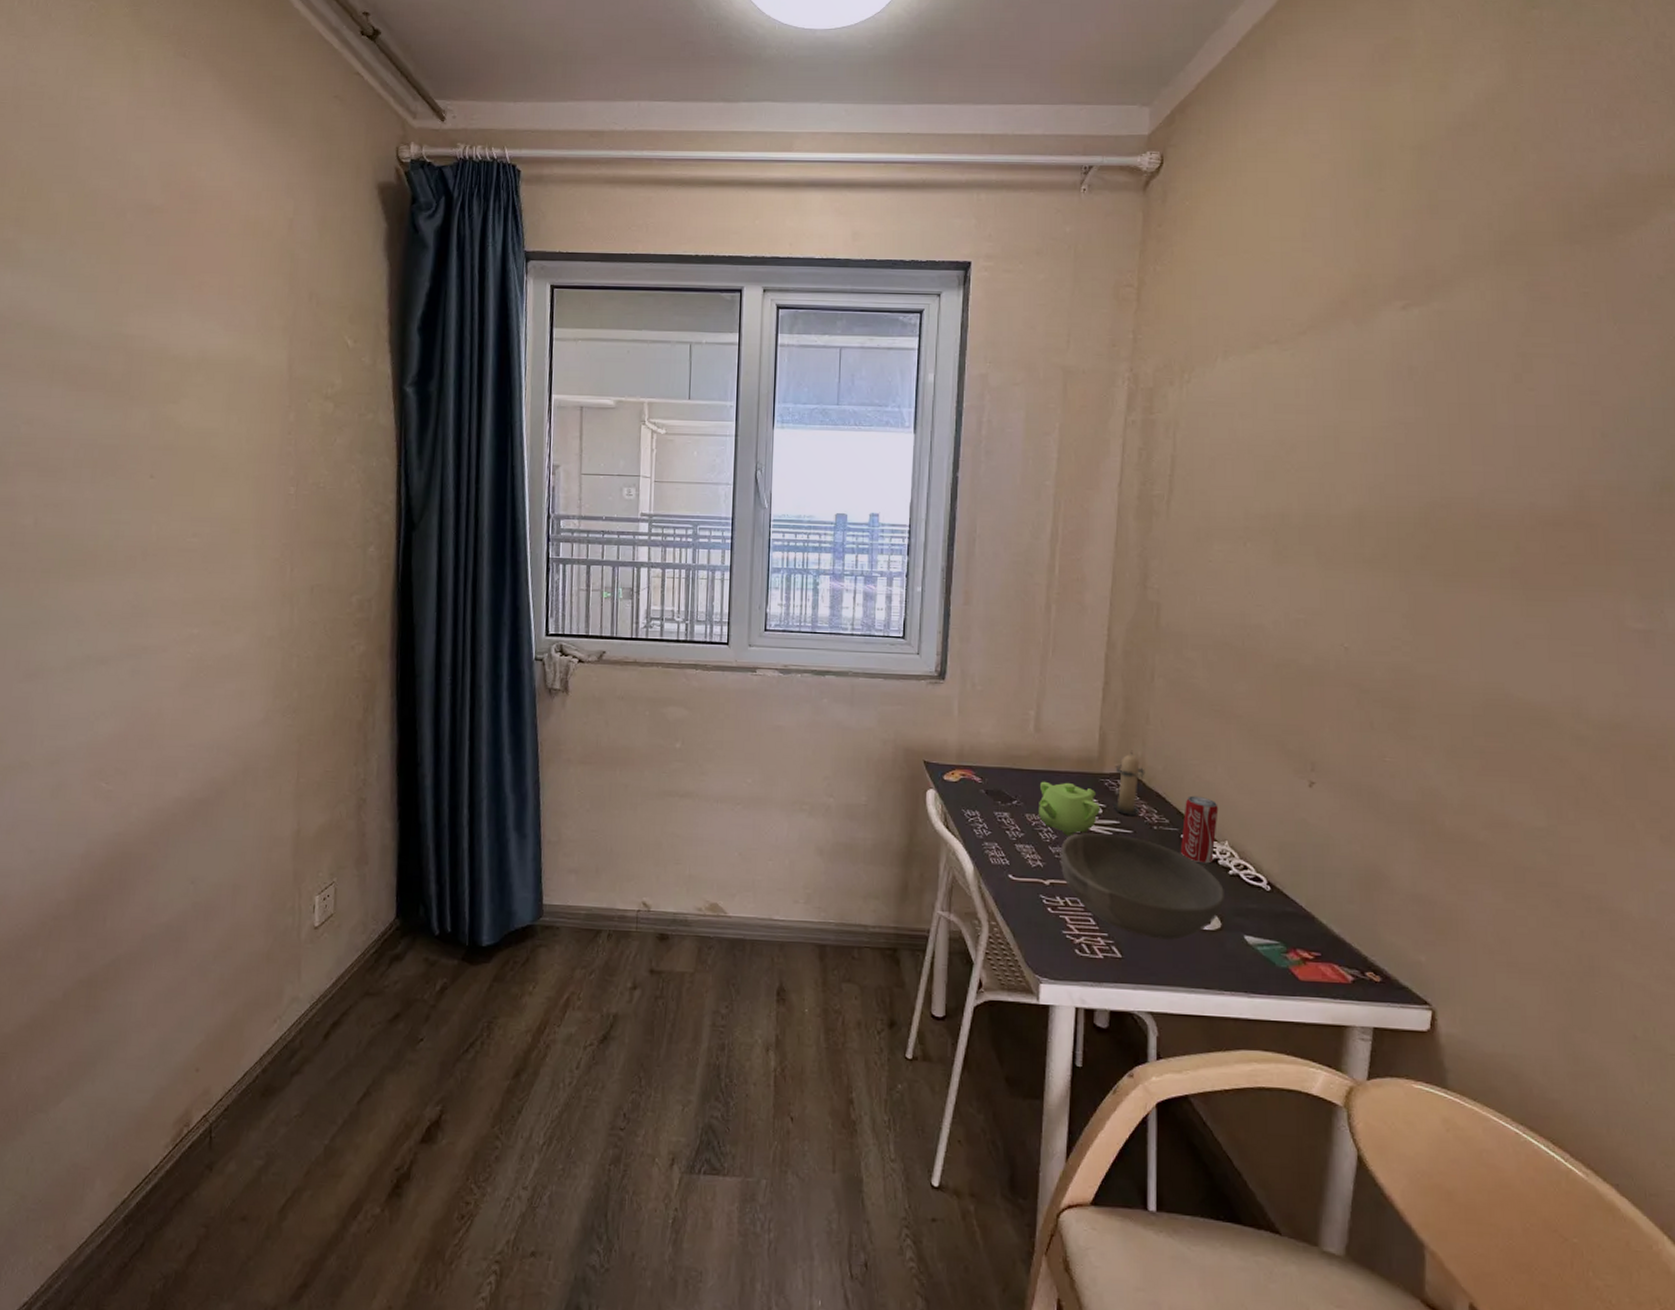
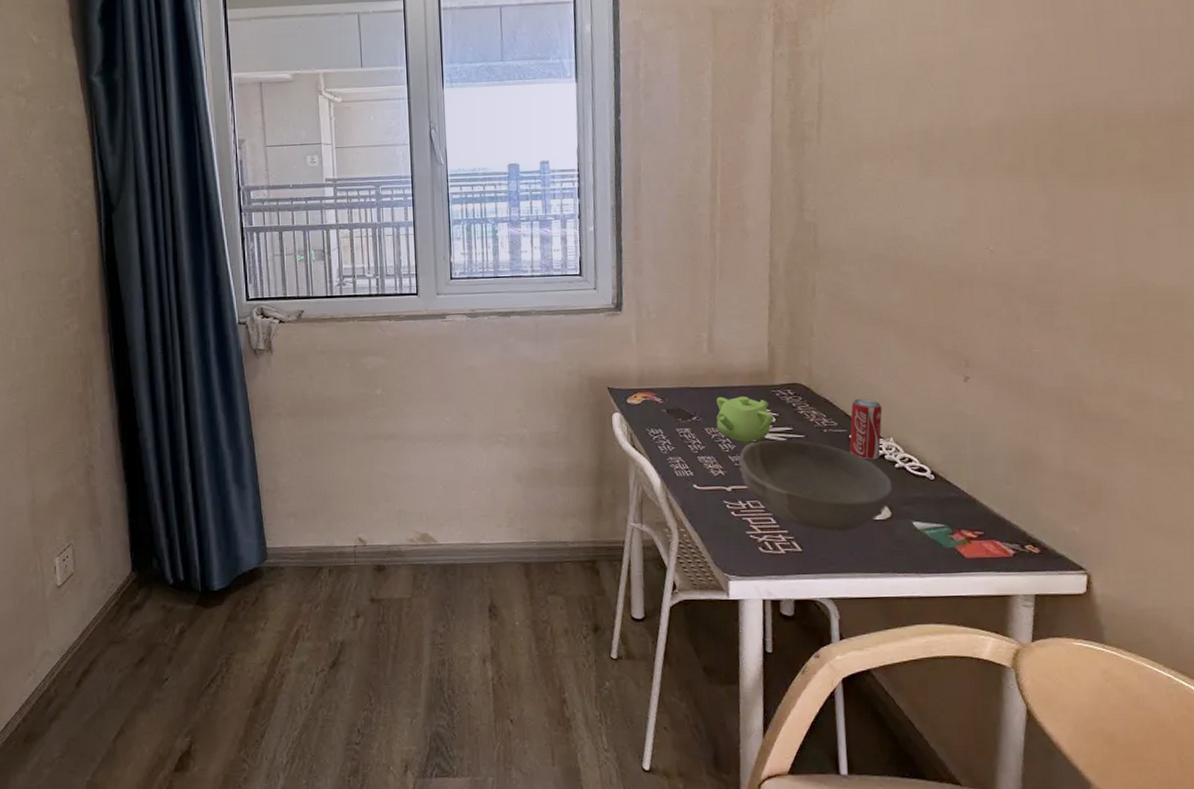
candle: present [1112,750,1145,816] -> none [784,361,813,421]

